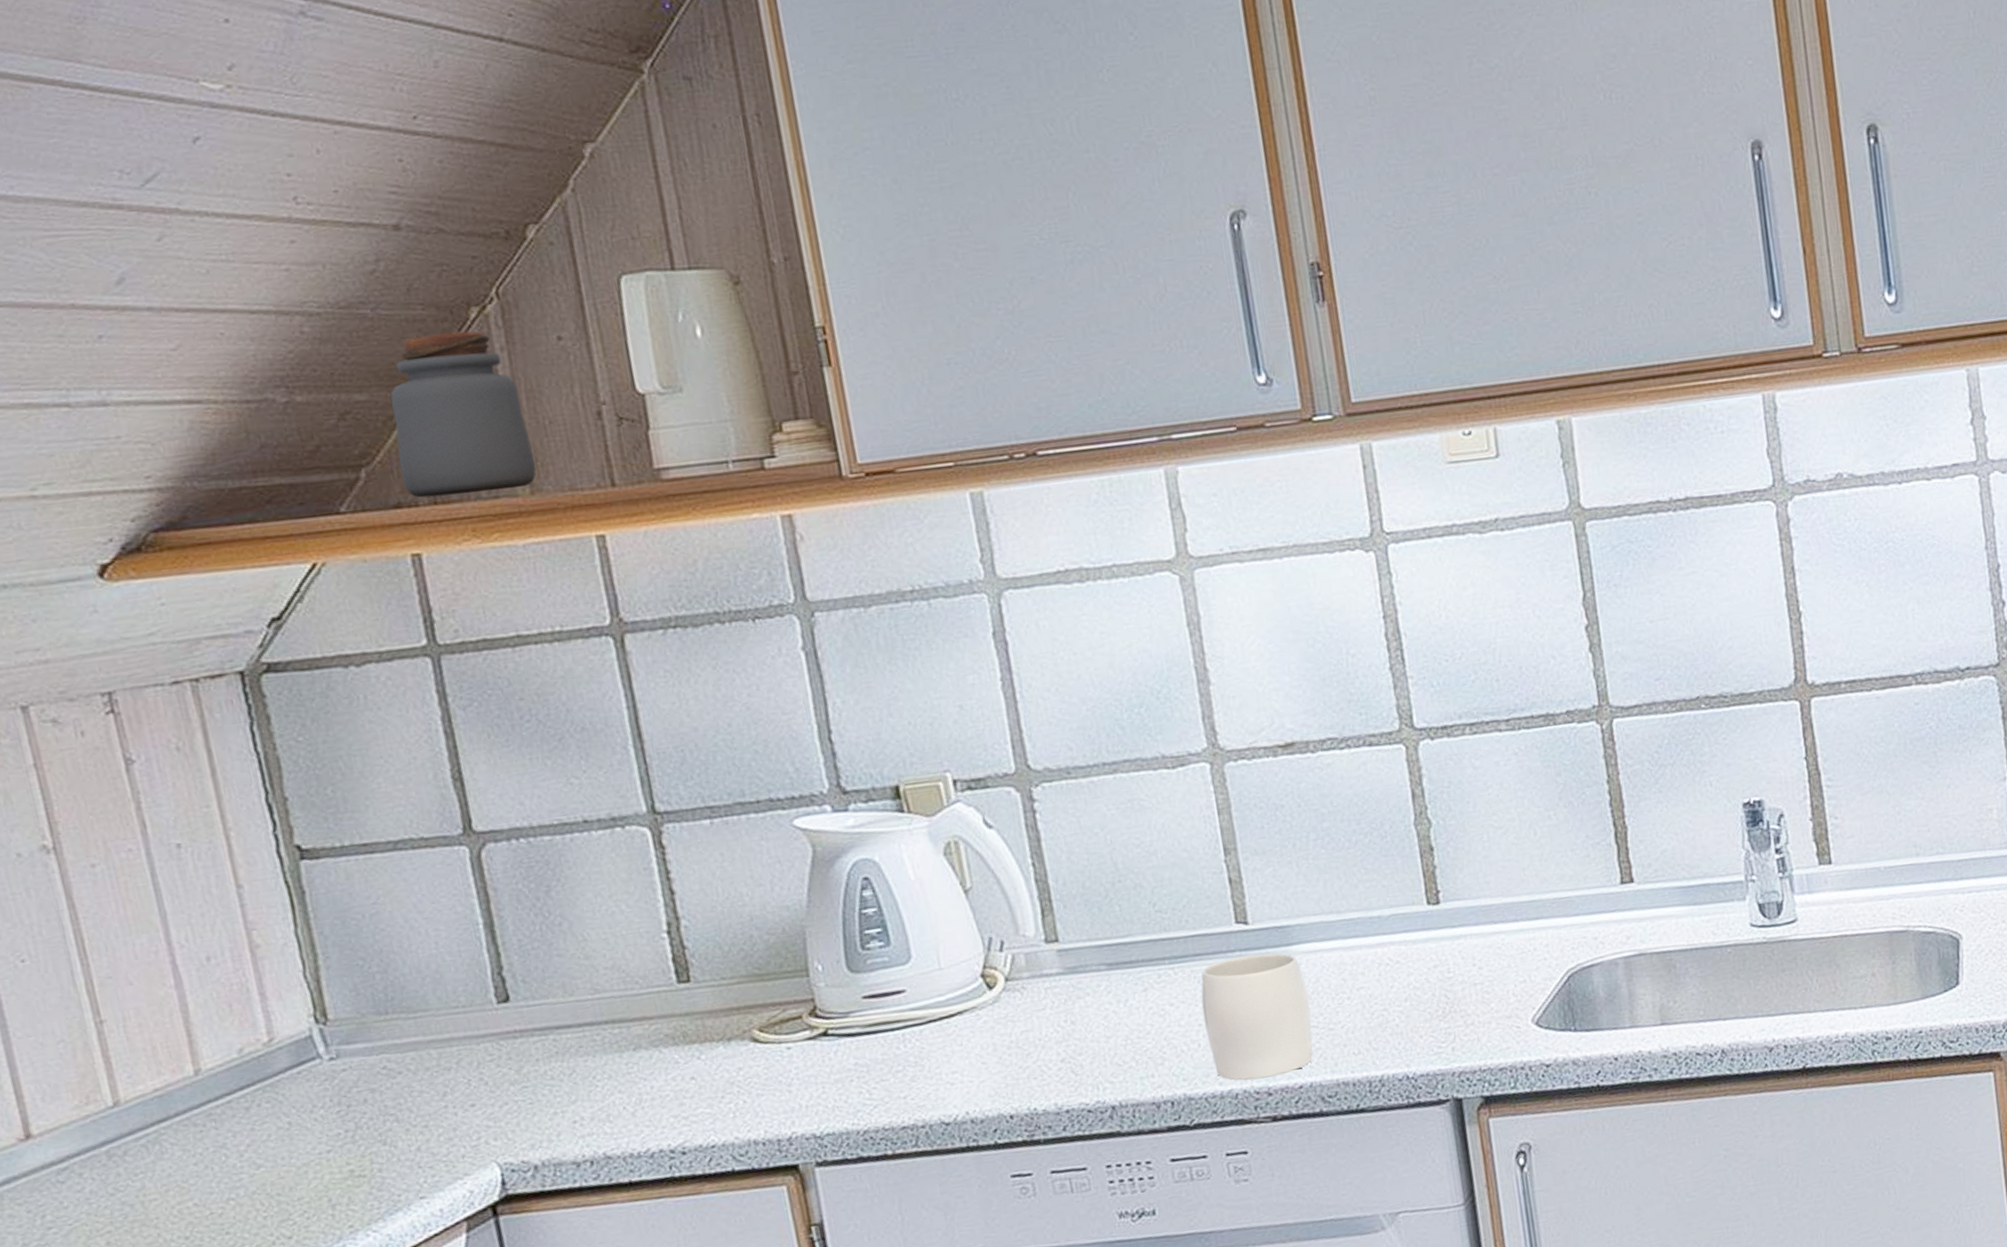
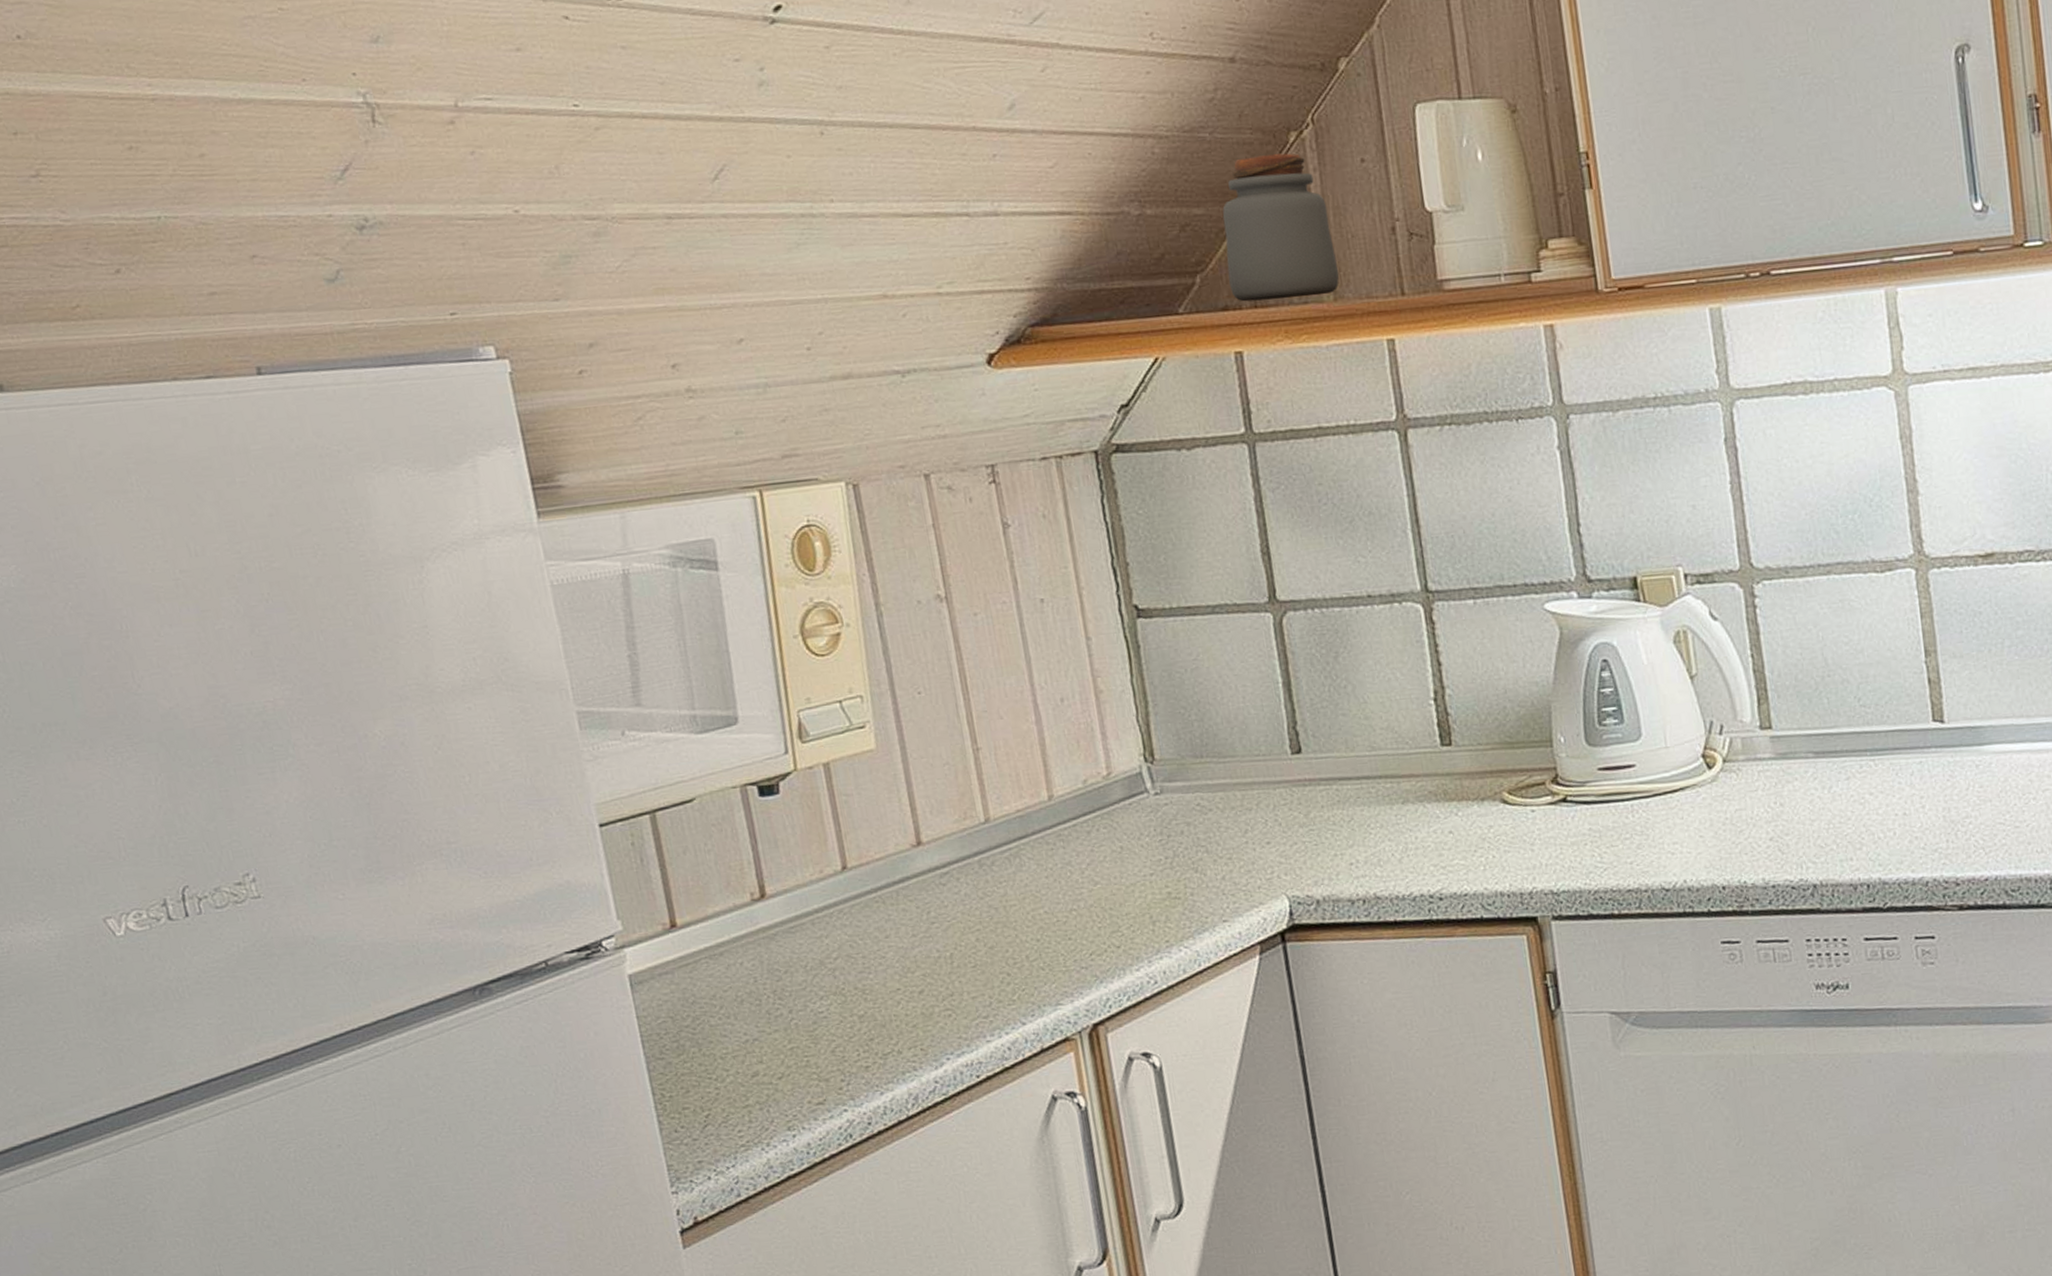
mug: present [1201,953,1313,1081] -> none [1898,751,1999,870]

